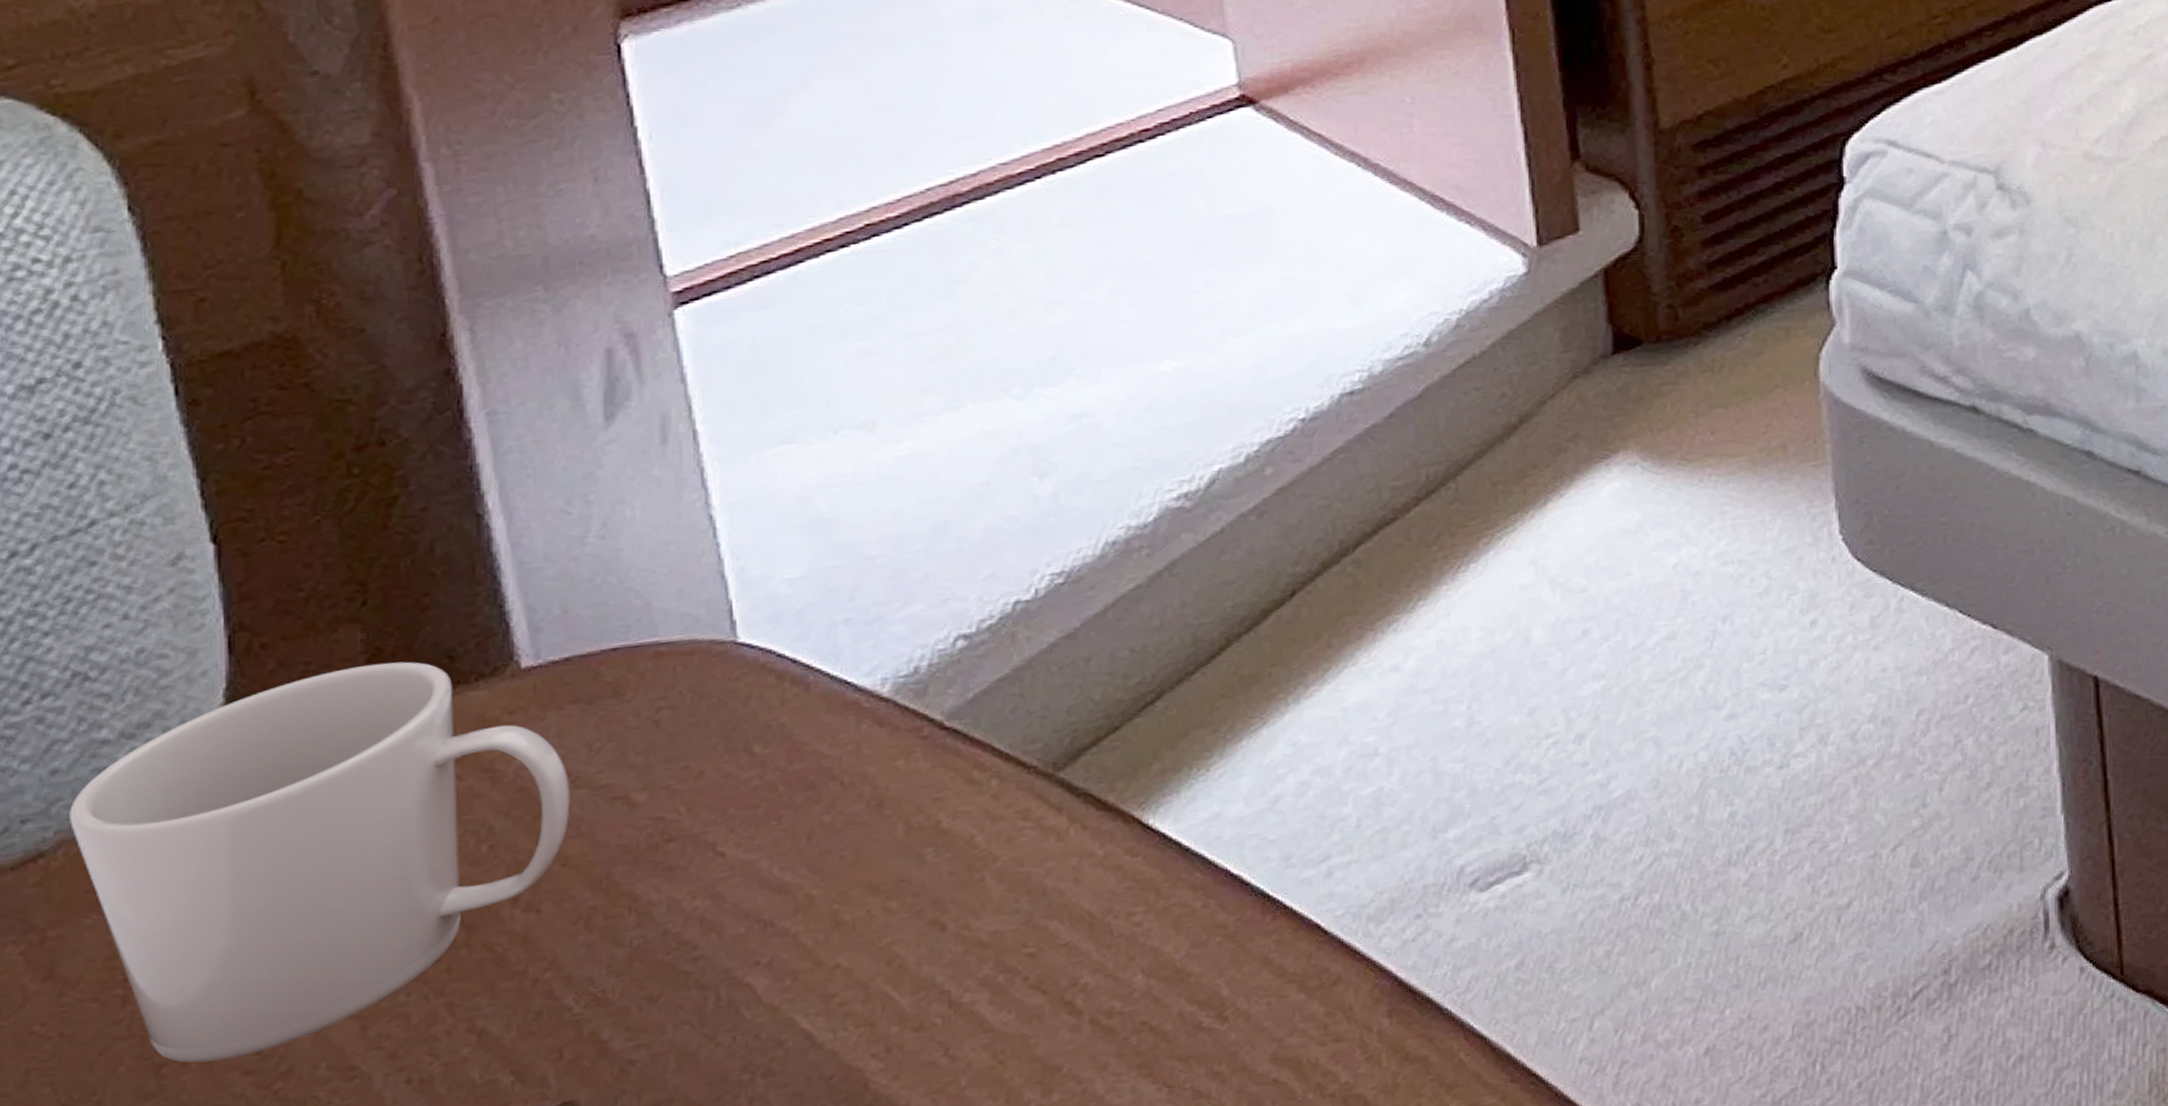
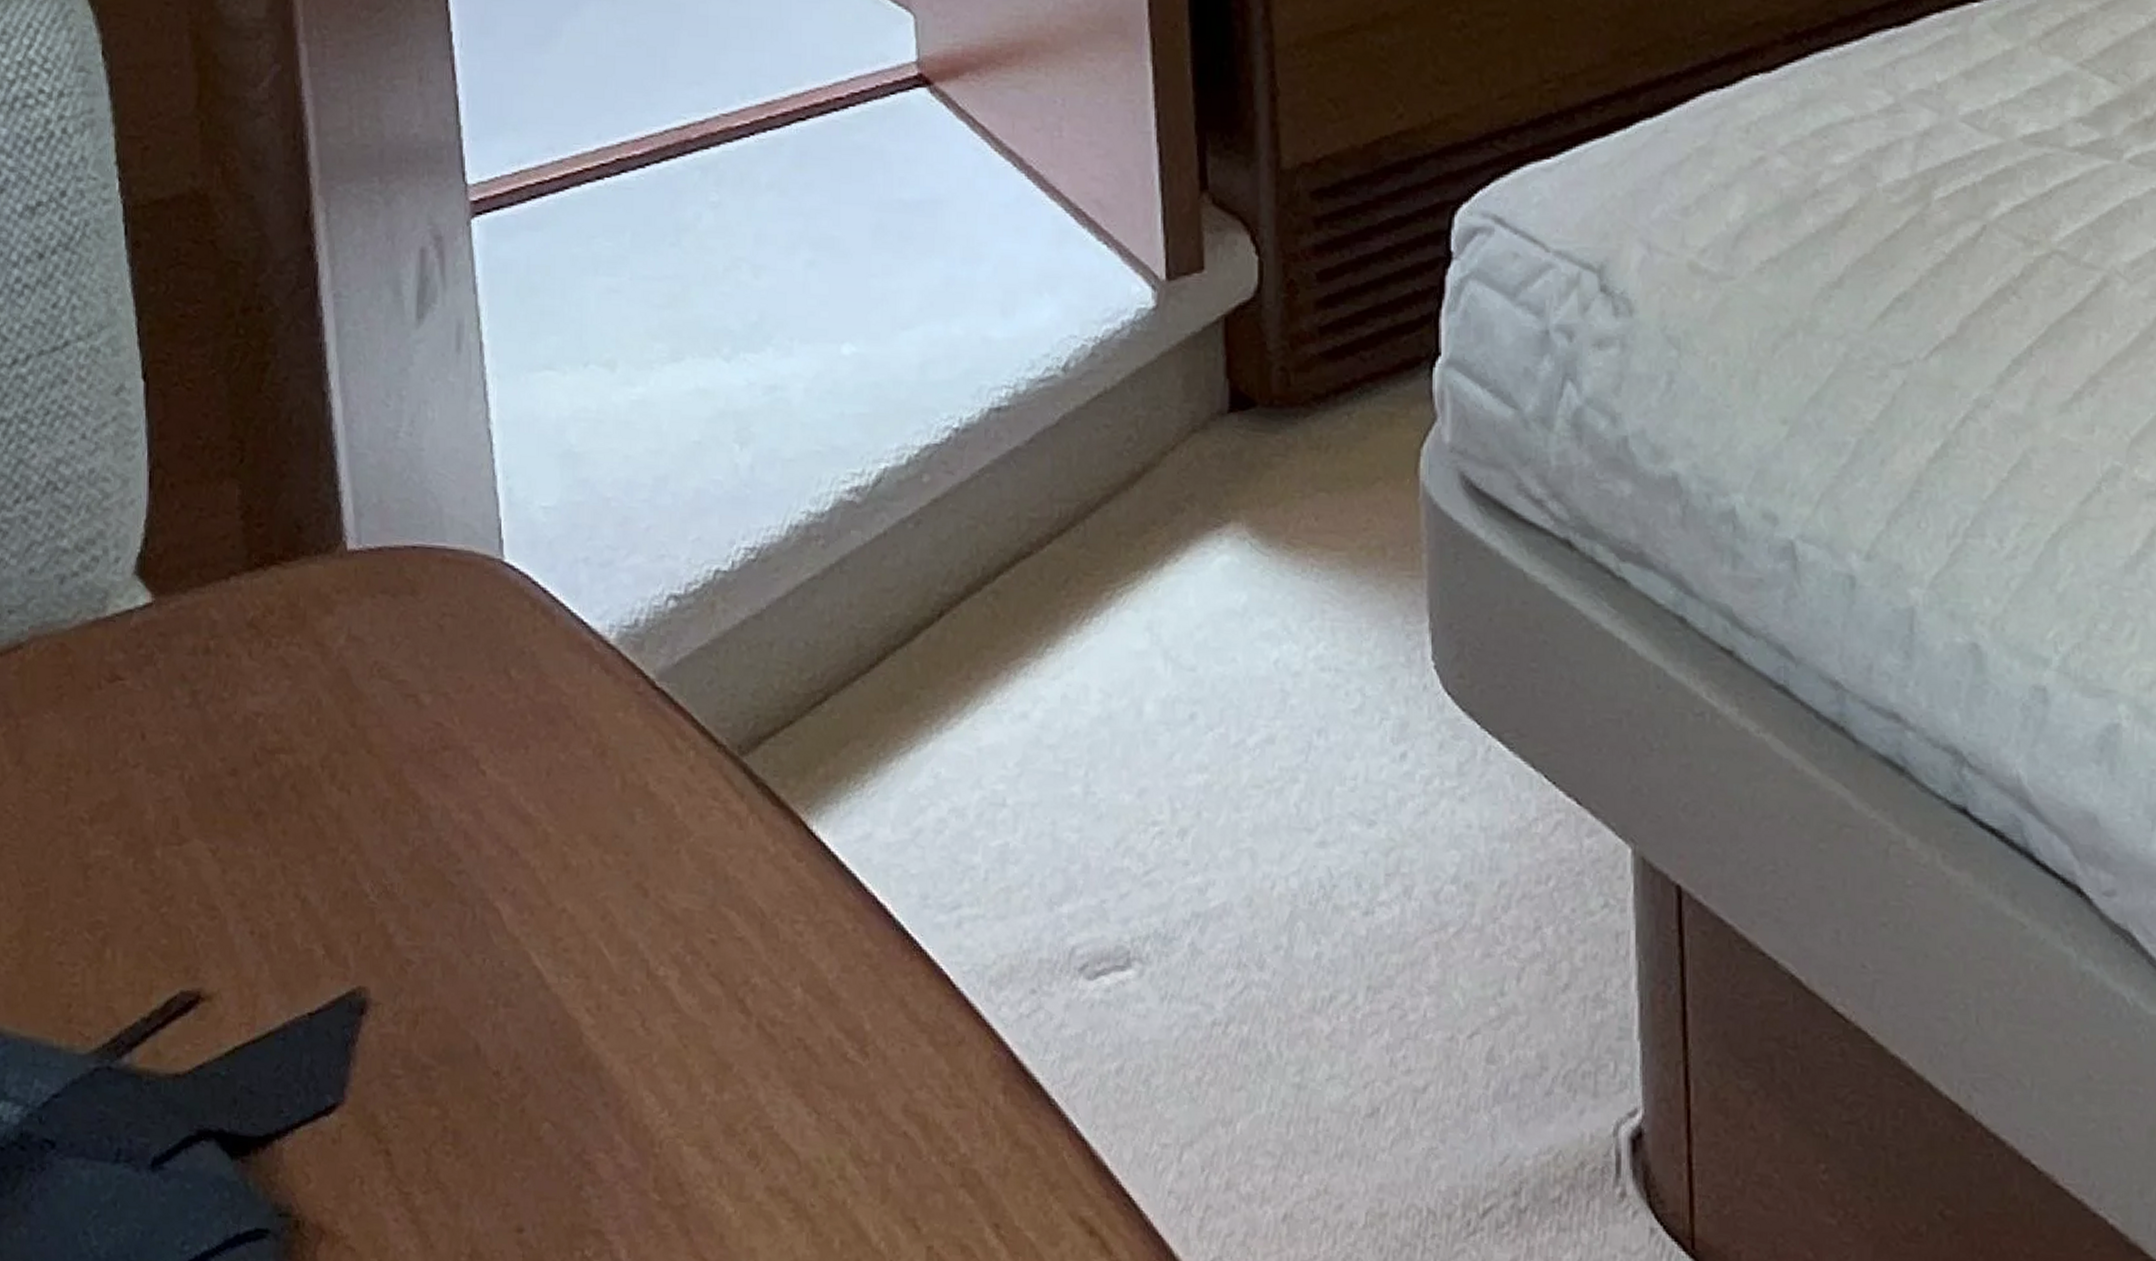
mug: present [69,661,571,1063] -> none [39,520,377,874]

